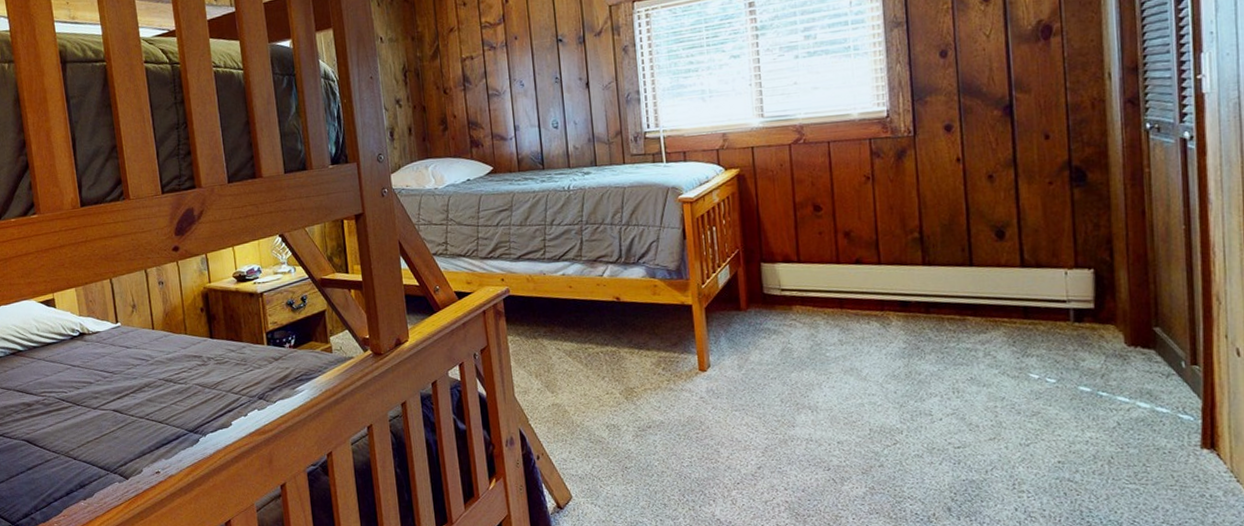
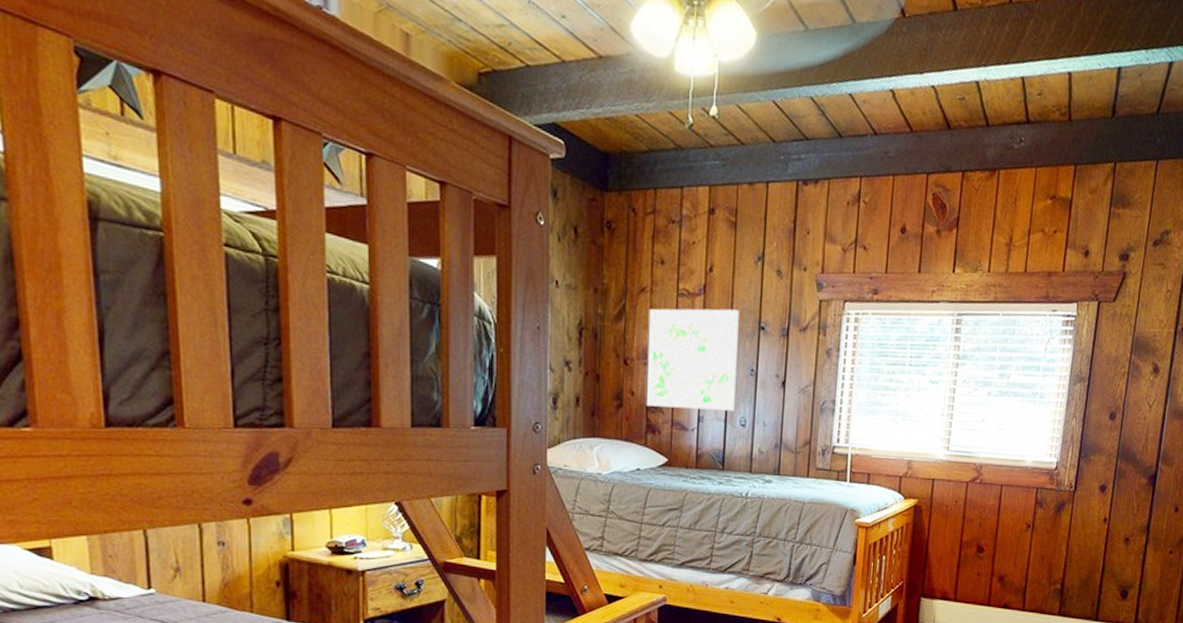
wall art: none [459,29,546,125] -> present [646,308,739,411]

